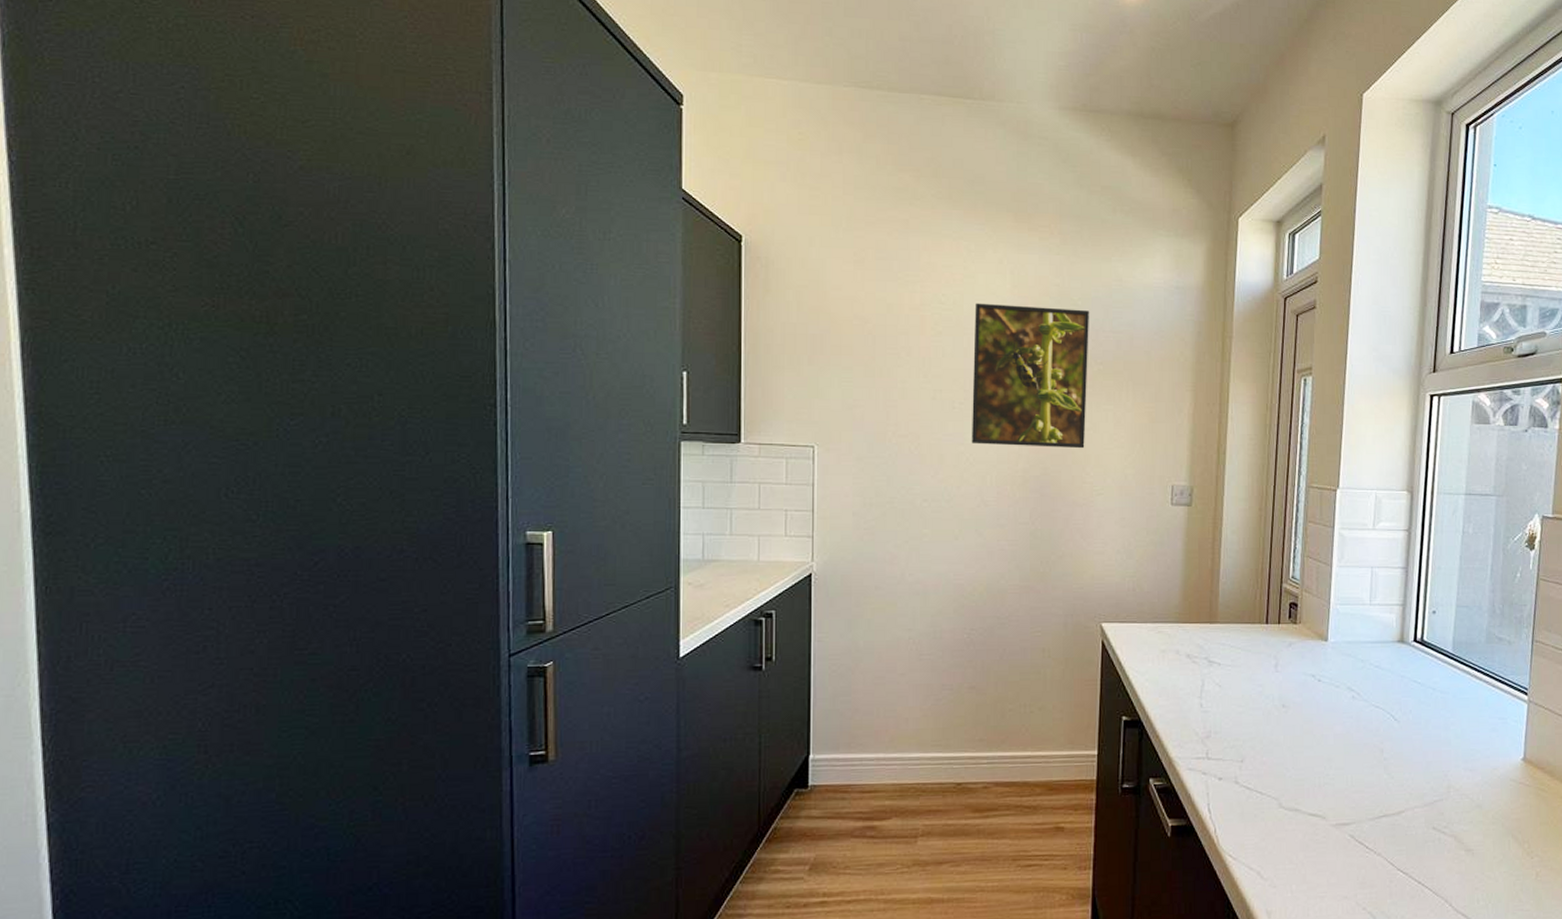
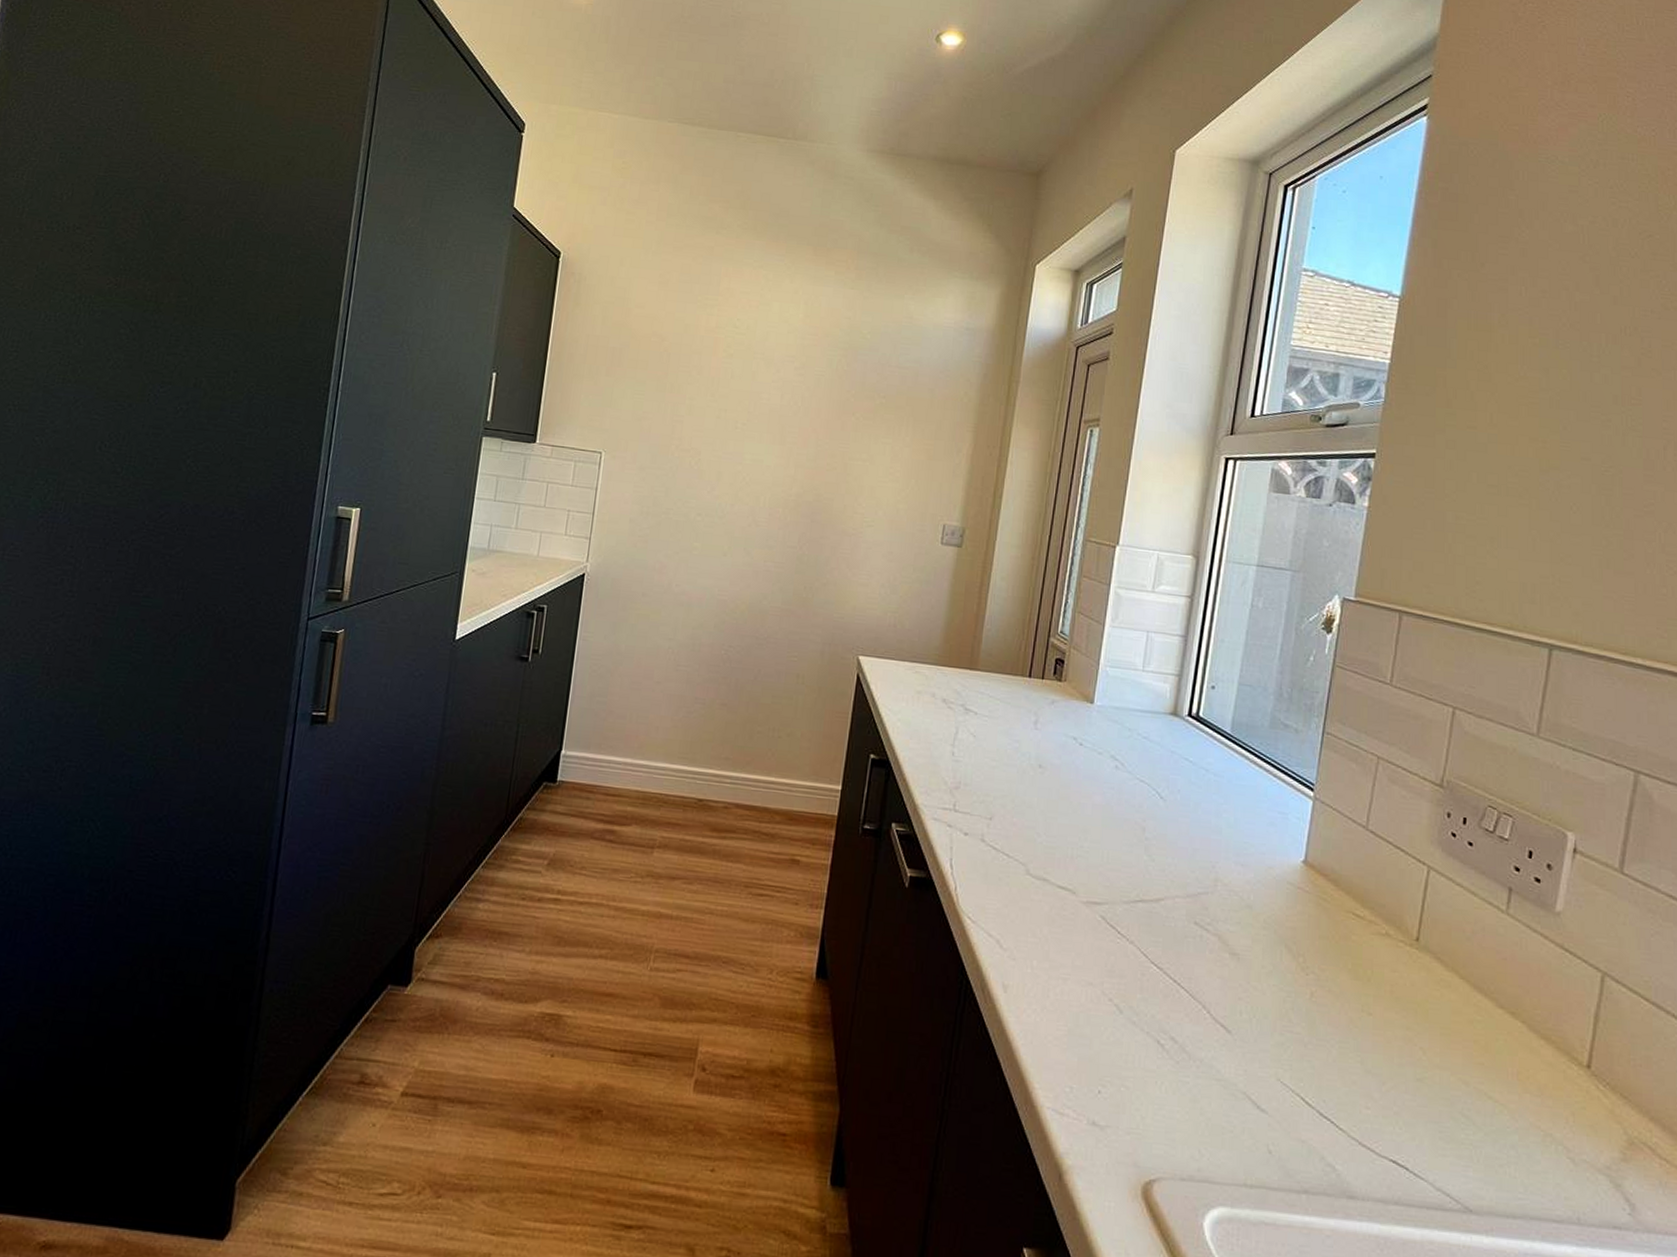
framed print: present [971,303,1090,449] -> none [749,329,878,479]

